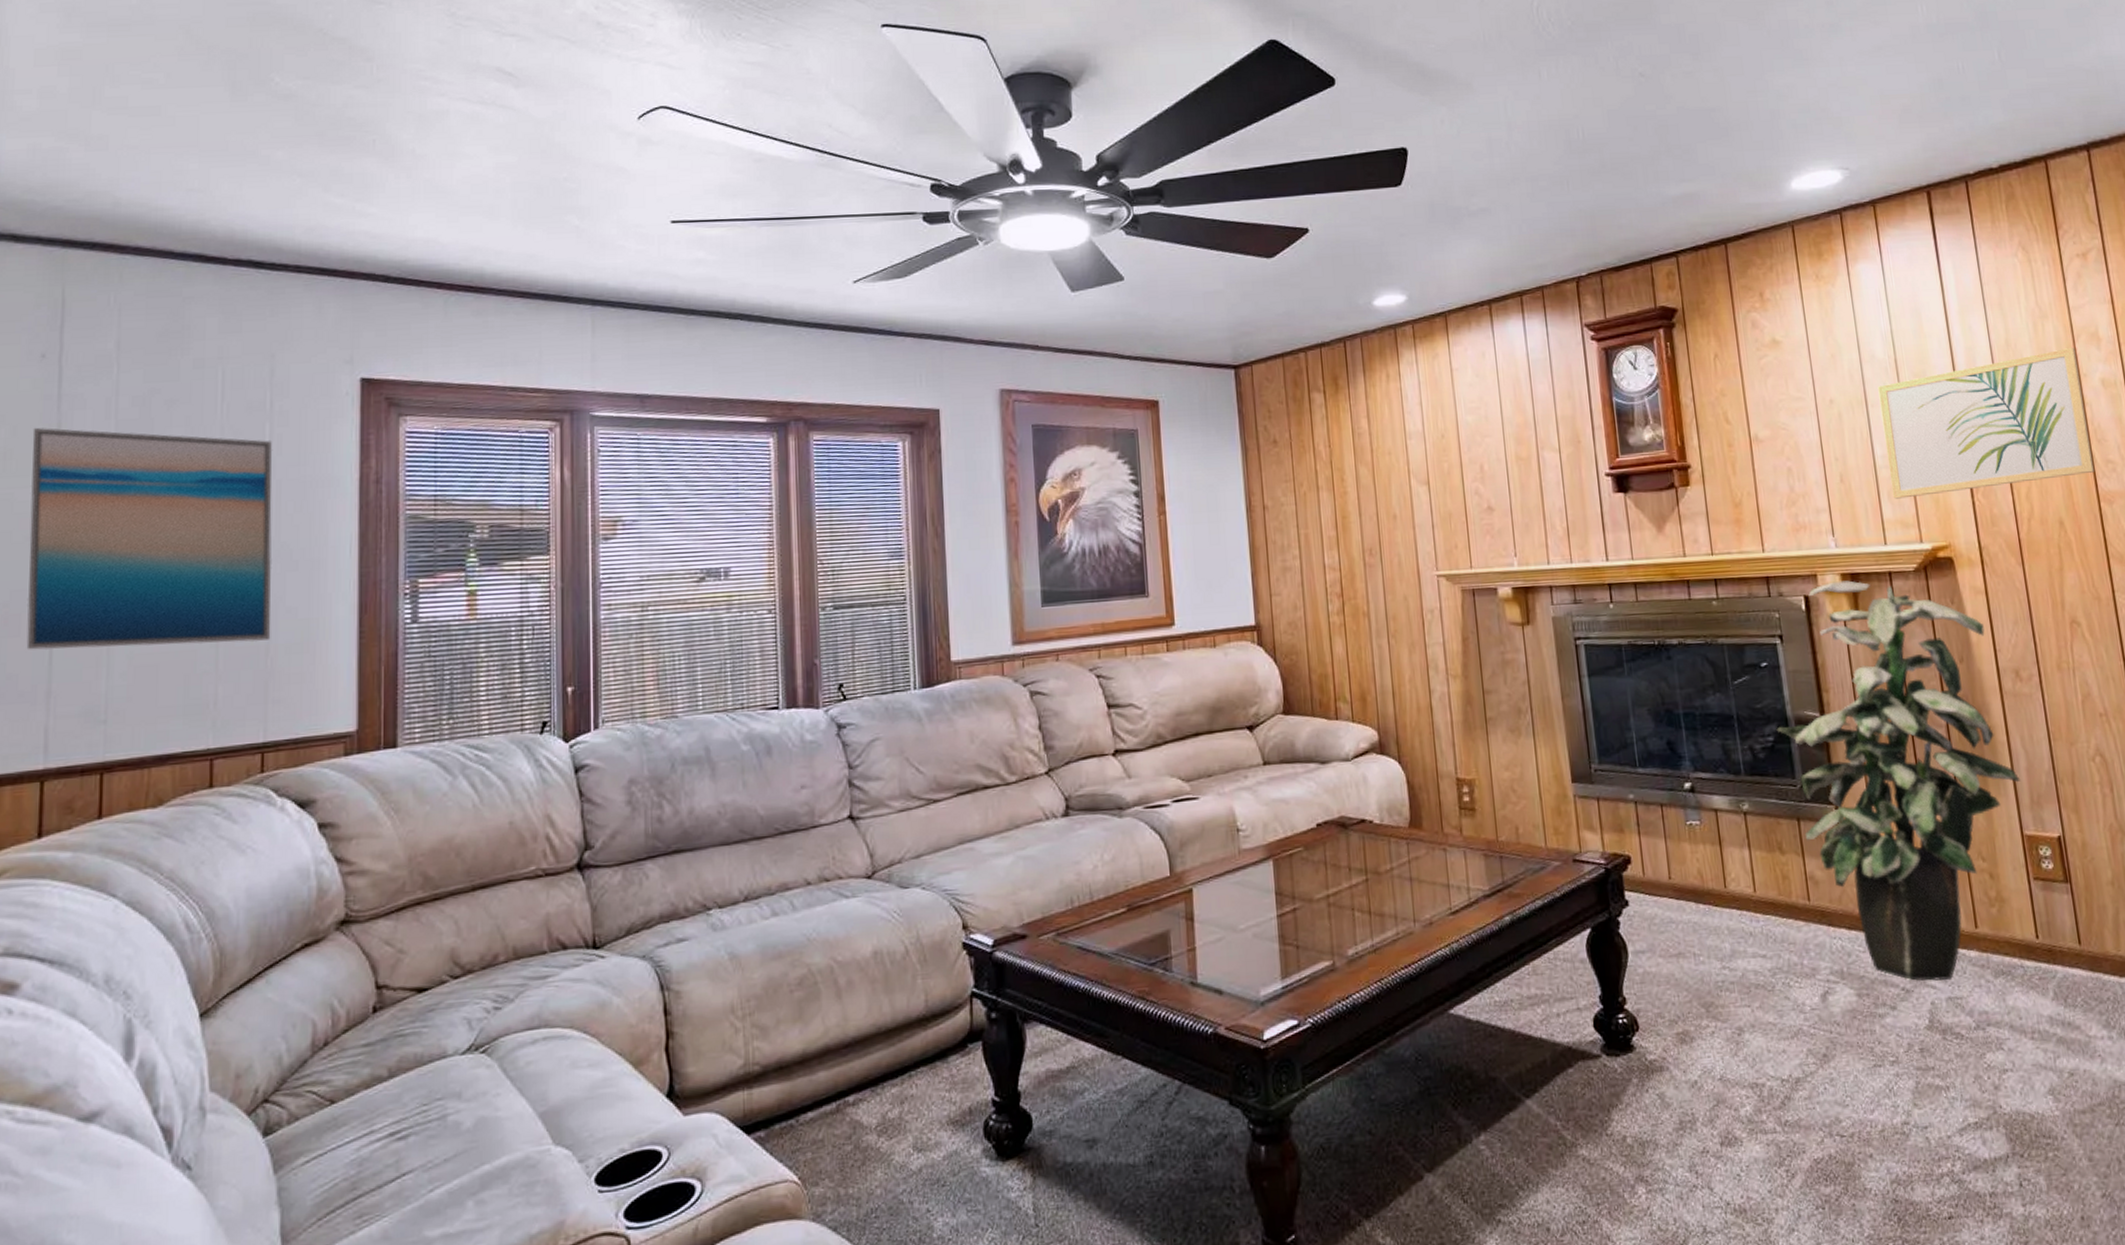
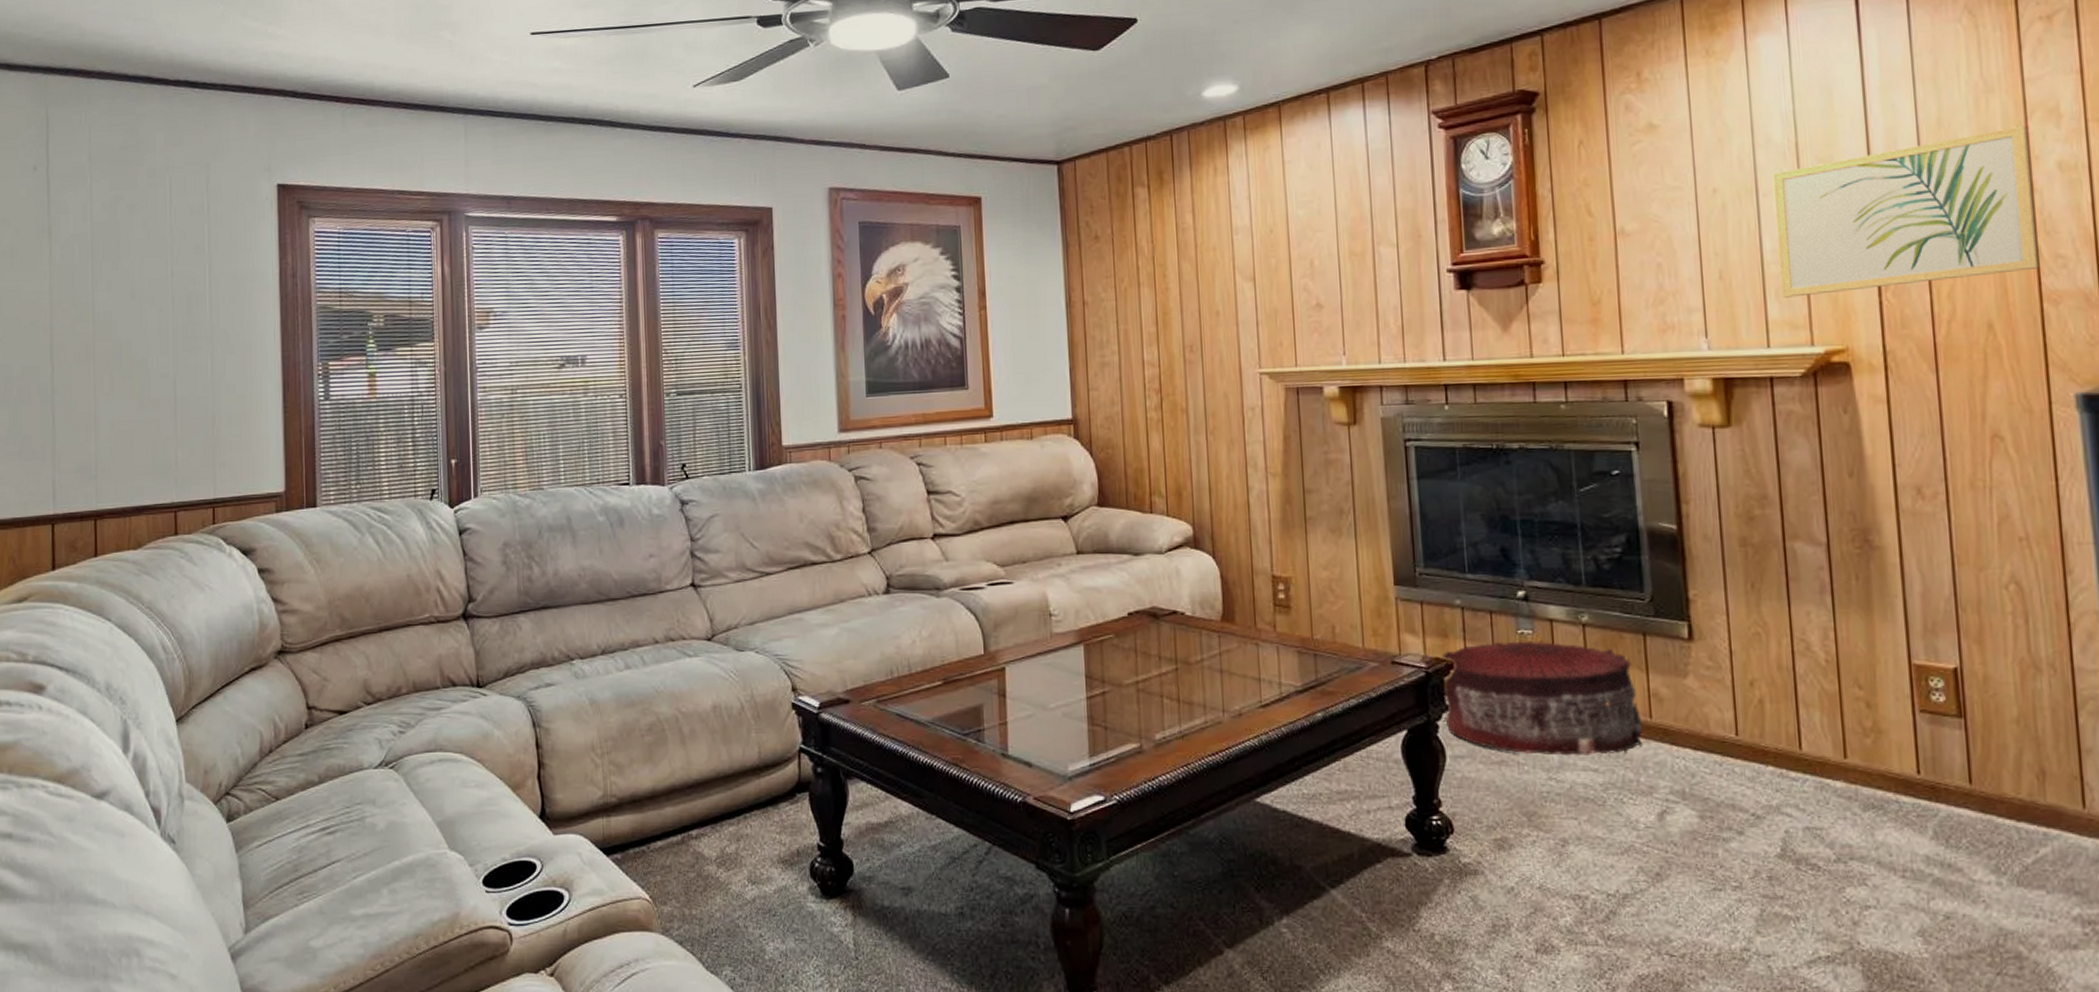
wall art: present [26,427,273,650] -> none [31,229,216,416]
pouf: none [1618,830,1804,944] -> present [1441,640,1643,757]
indoor plant: present [1776,580,2021,981] -> none [1625,385,1913,810]

